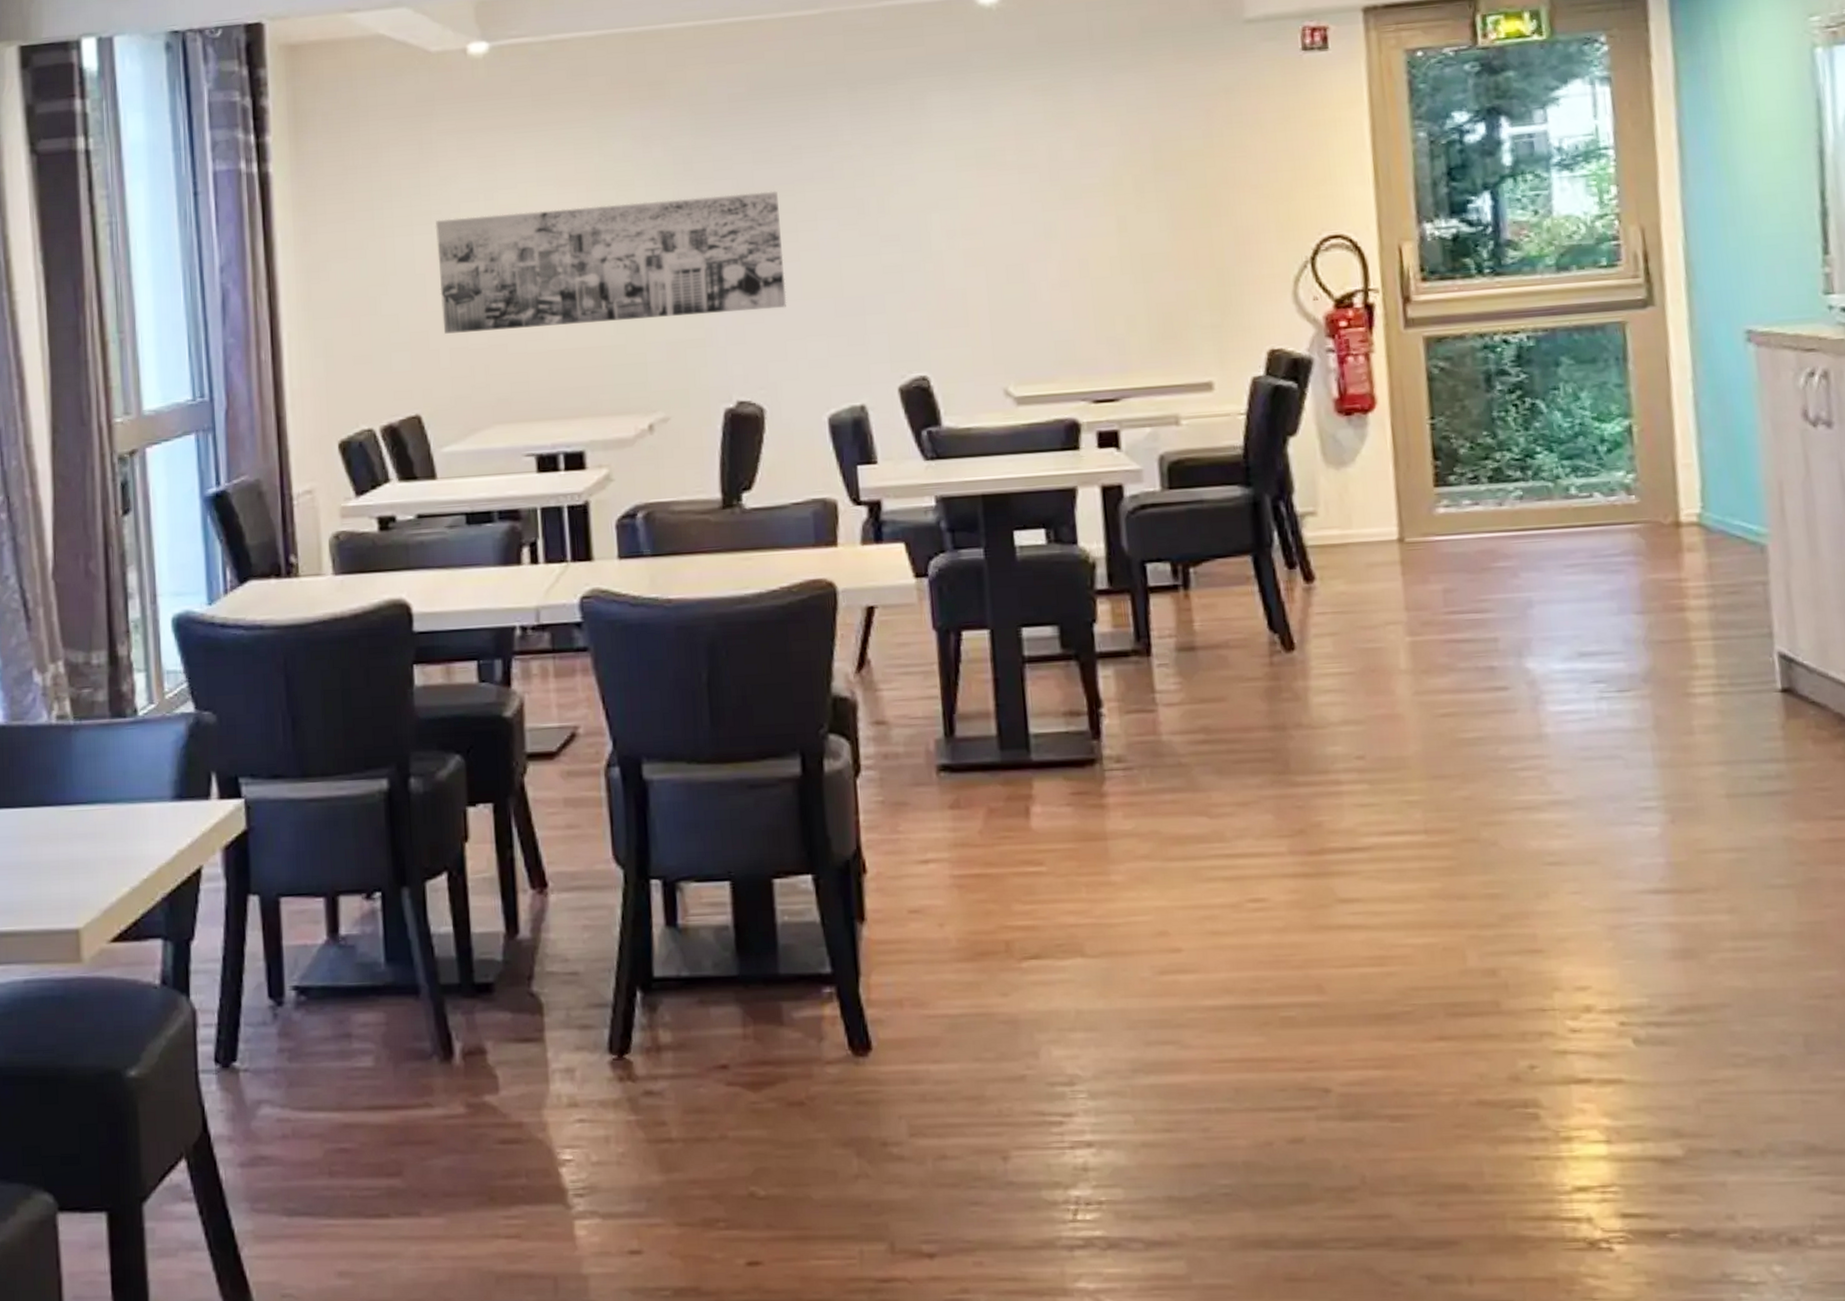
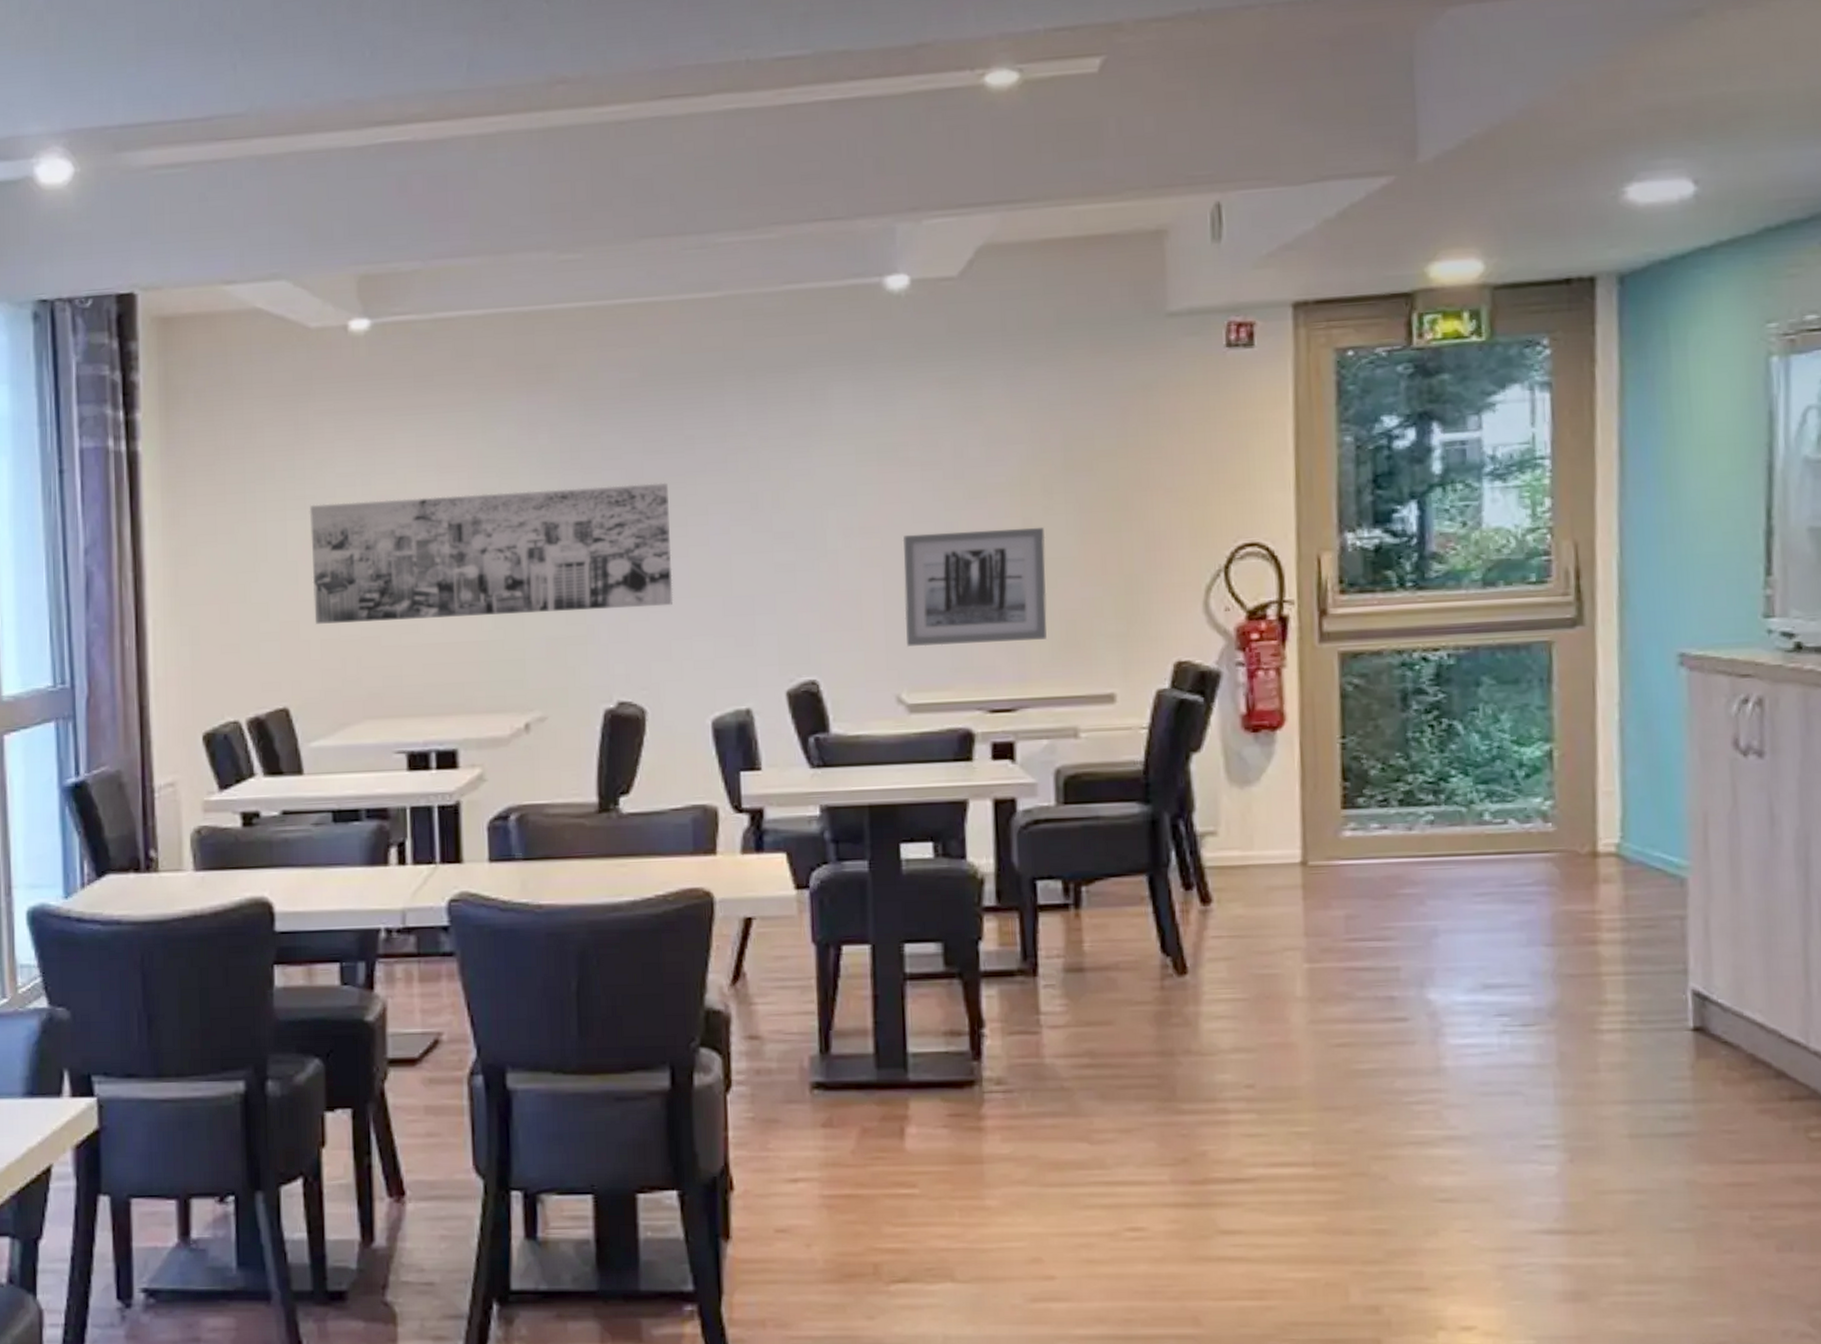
wall art: none [1003,224,1145,341] -> present [902,527,1047,647]

